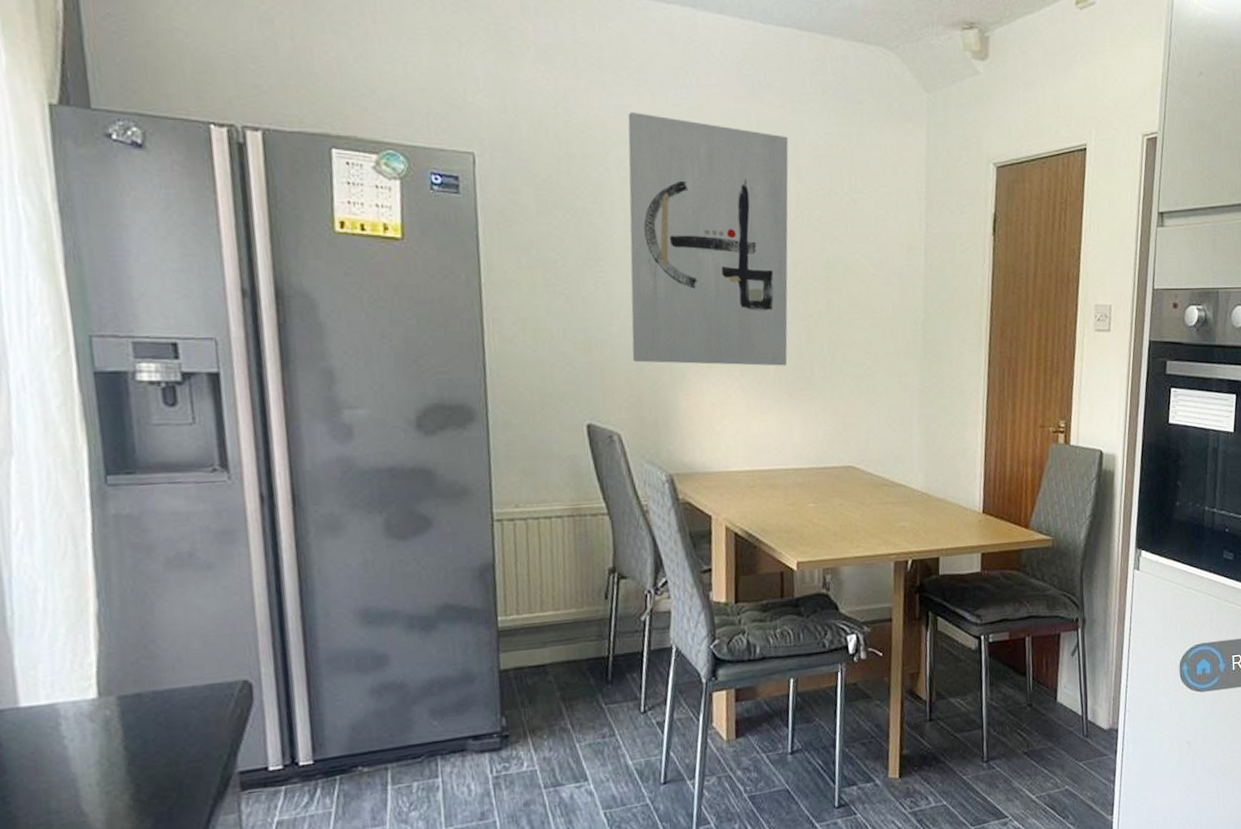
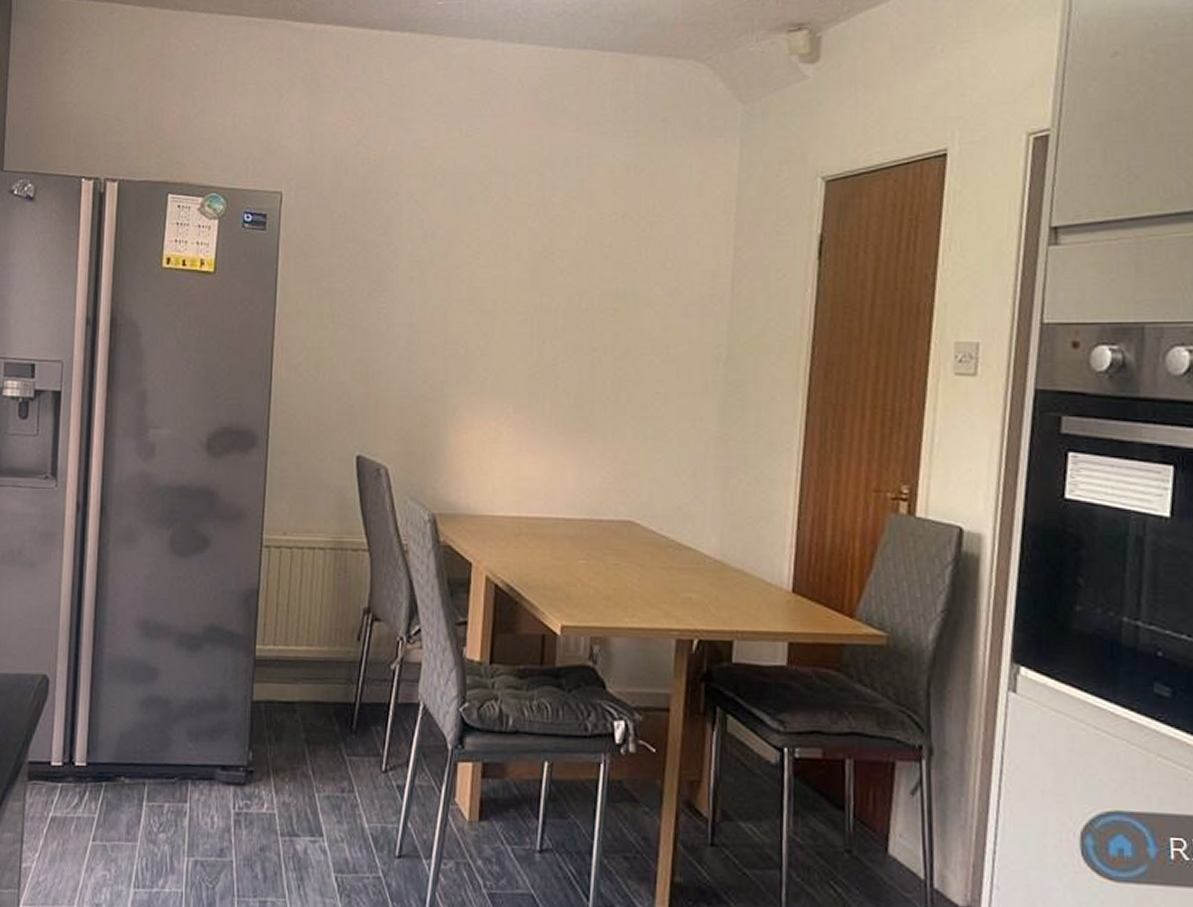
wall art: present [627,112,789,366] -> none [406,145,582,404]

